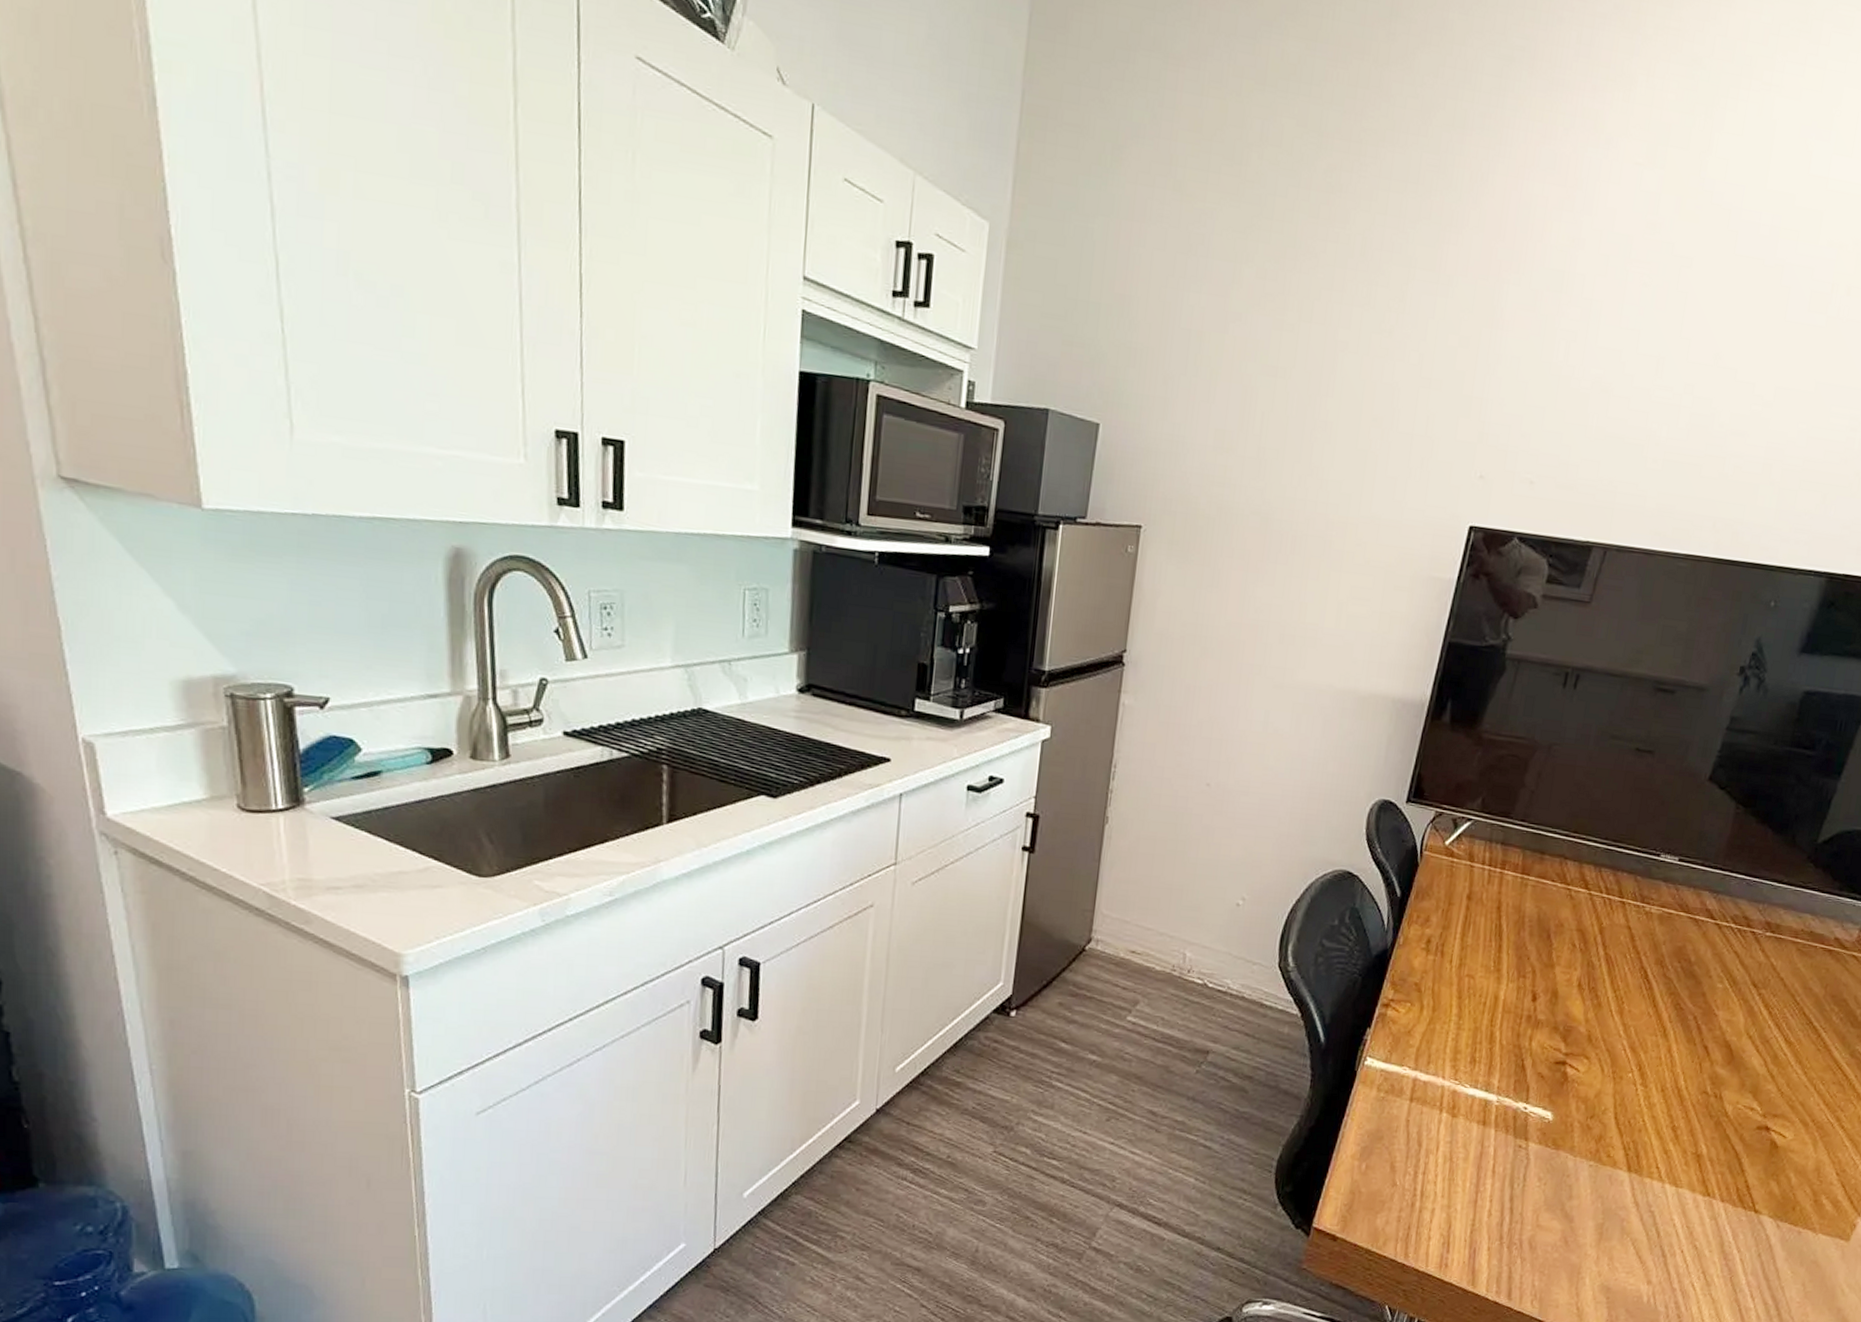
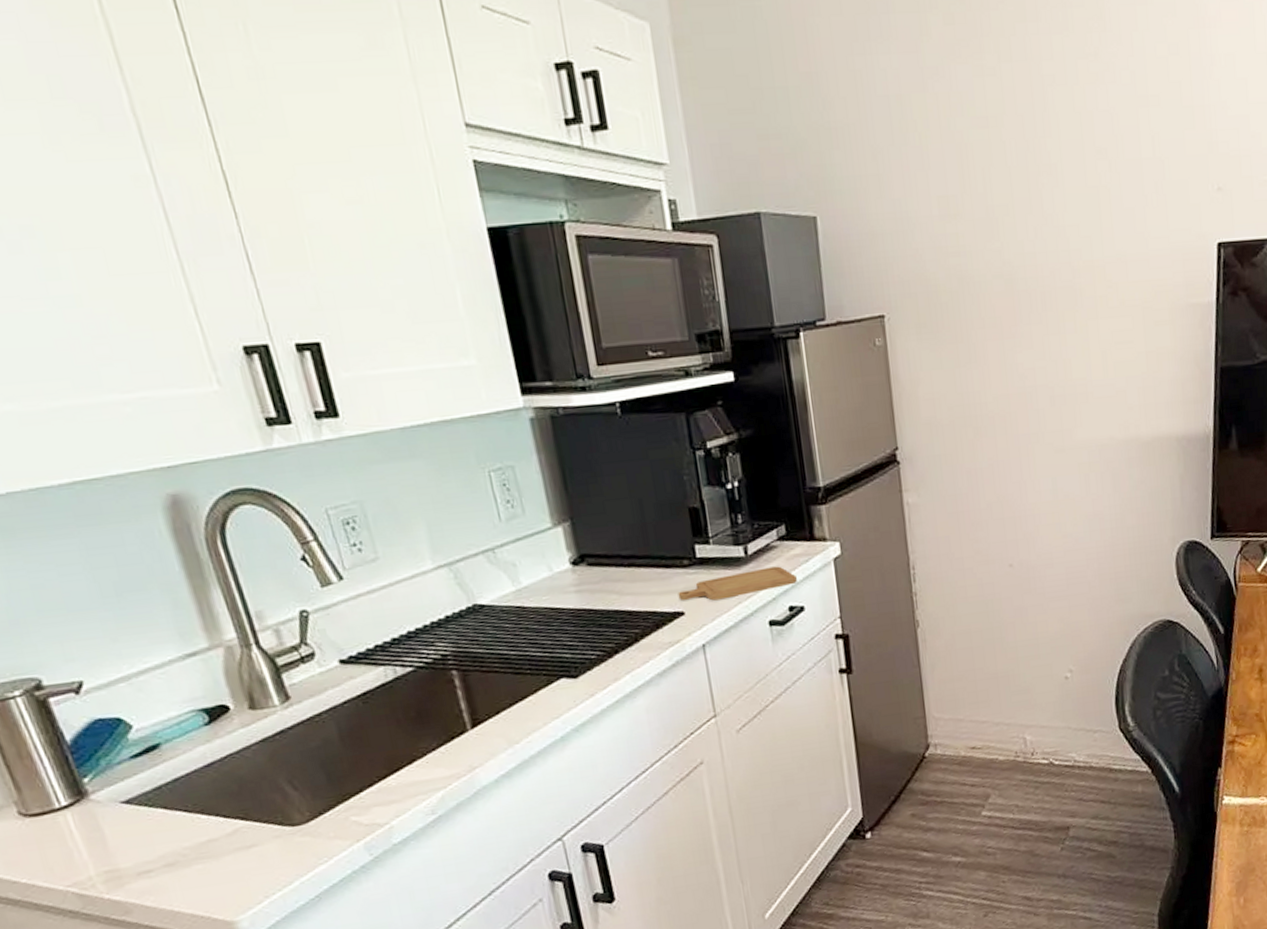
chopping board: none [888,733,1003,757] -> present [678,566,797,601]

